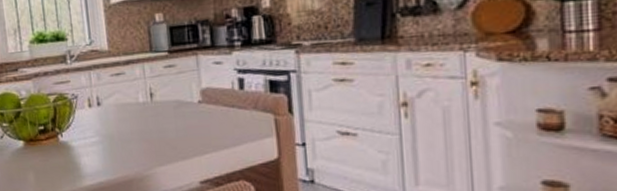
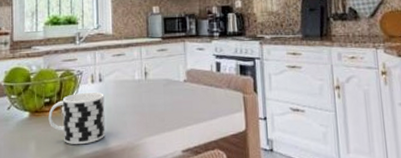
cup: none [44,117,110,176] -> present [48,92,105,145]

